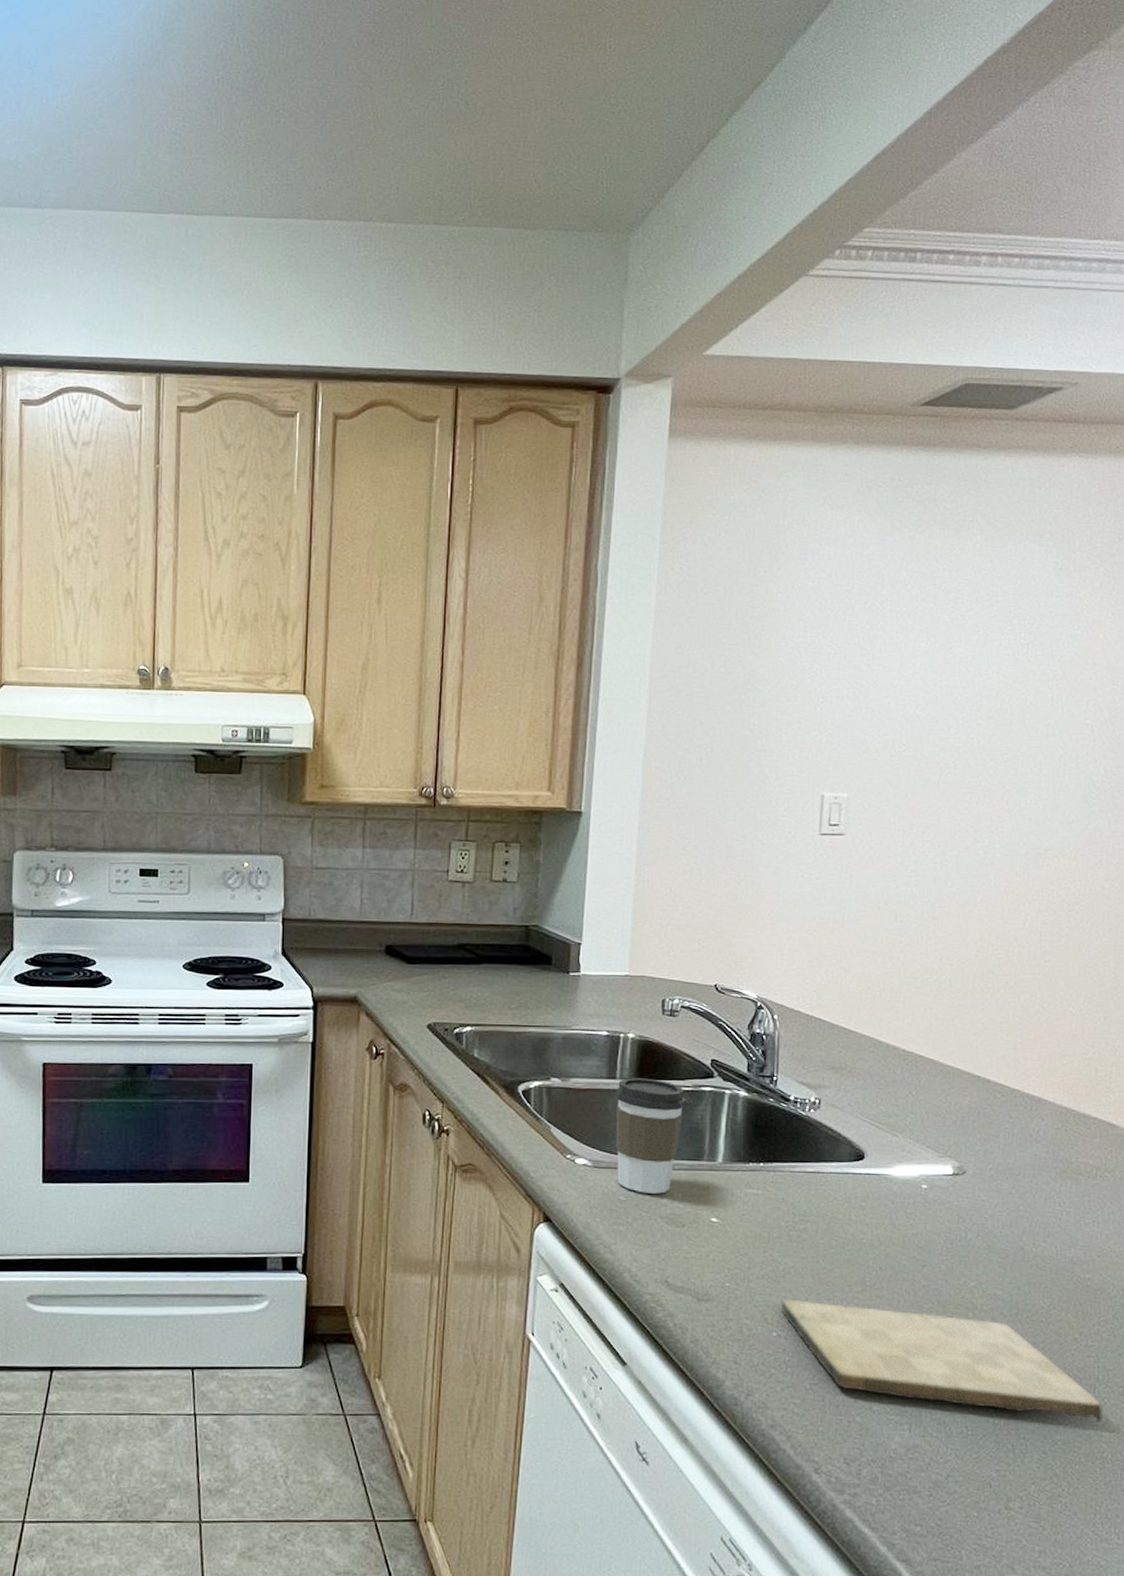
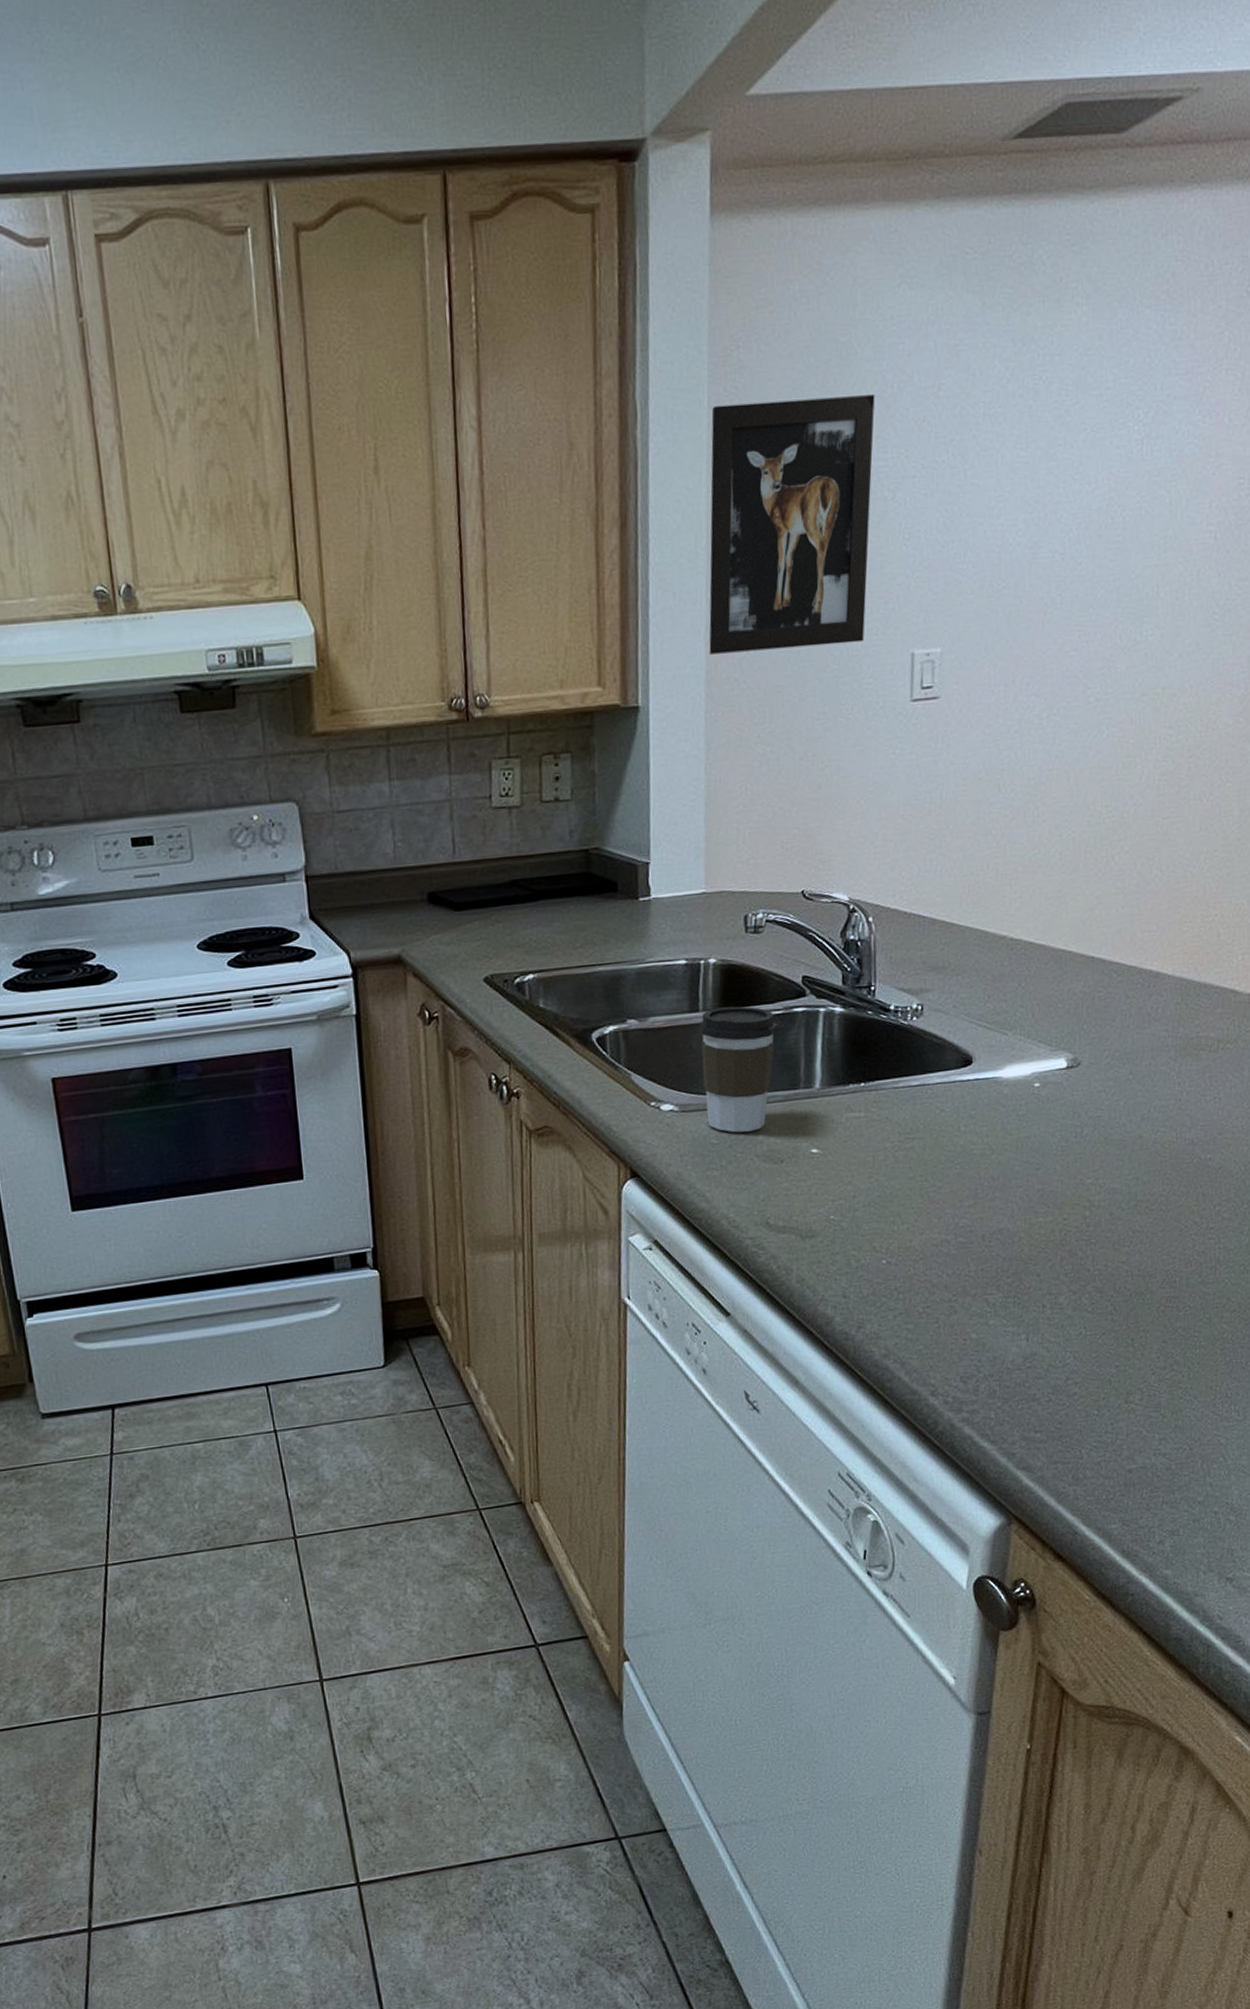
wall art: none [646,581,799,781] -> present [709,395,875,655]
cutting board: present [780,1300,1103,1423] -> none [889,1216,1224,1309]

